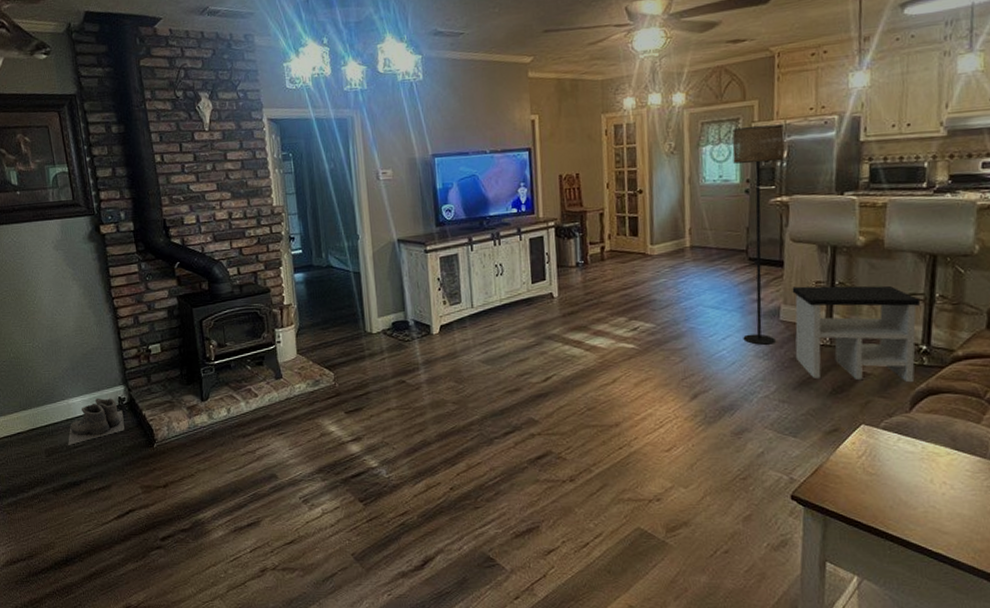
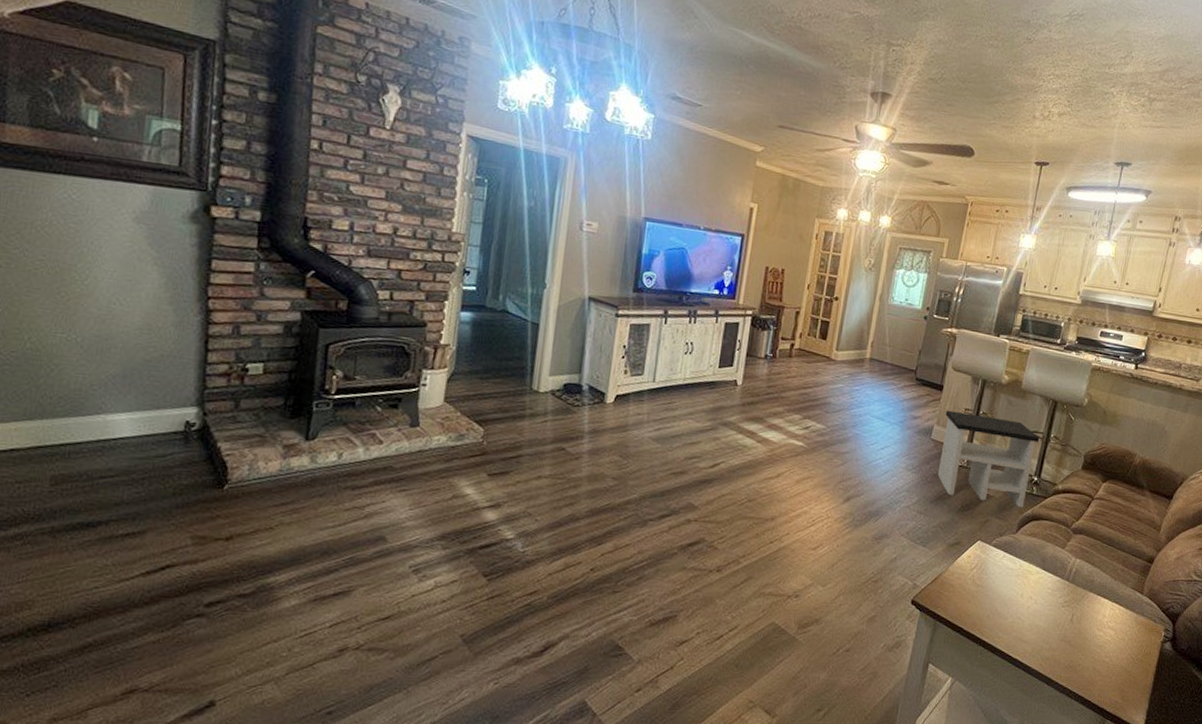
boots: present [68,397,125,445] -> none [91,418,188,474]
floor lamp: present [732,124,785,345] -> none [898,259,964,459]

